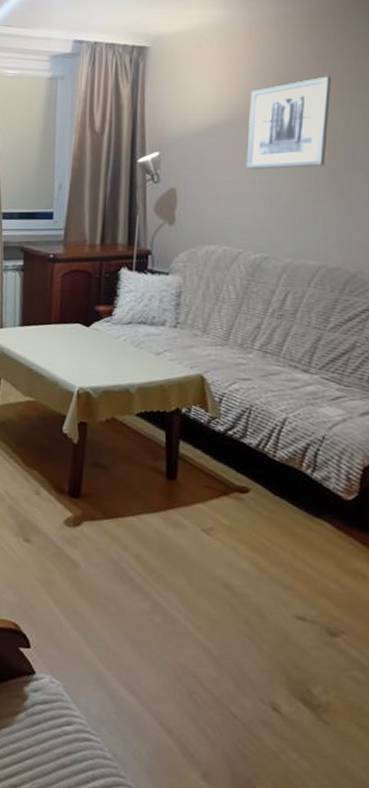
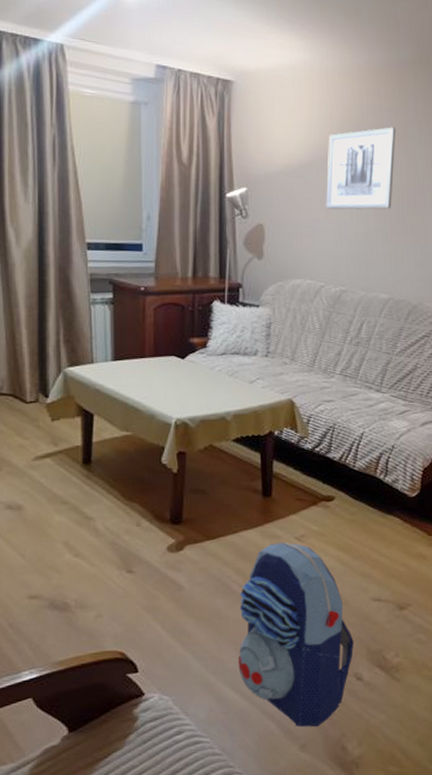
backpack: none [134,532,270,757] -> present [238,542,354,727]

